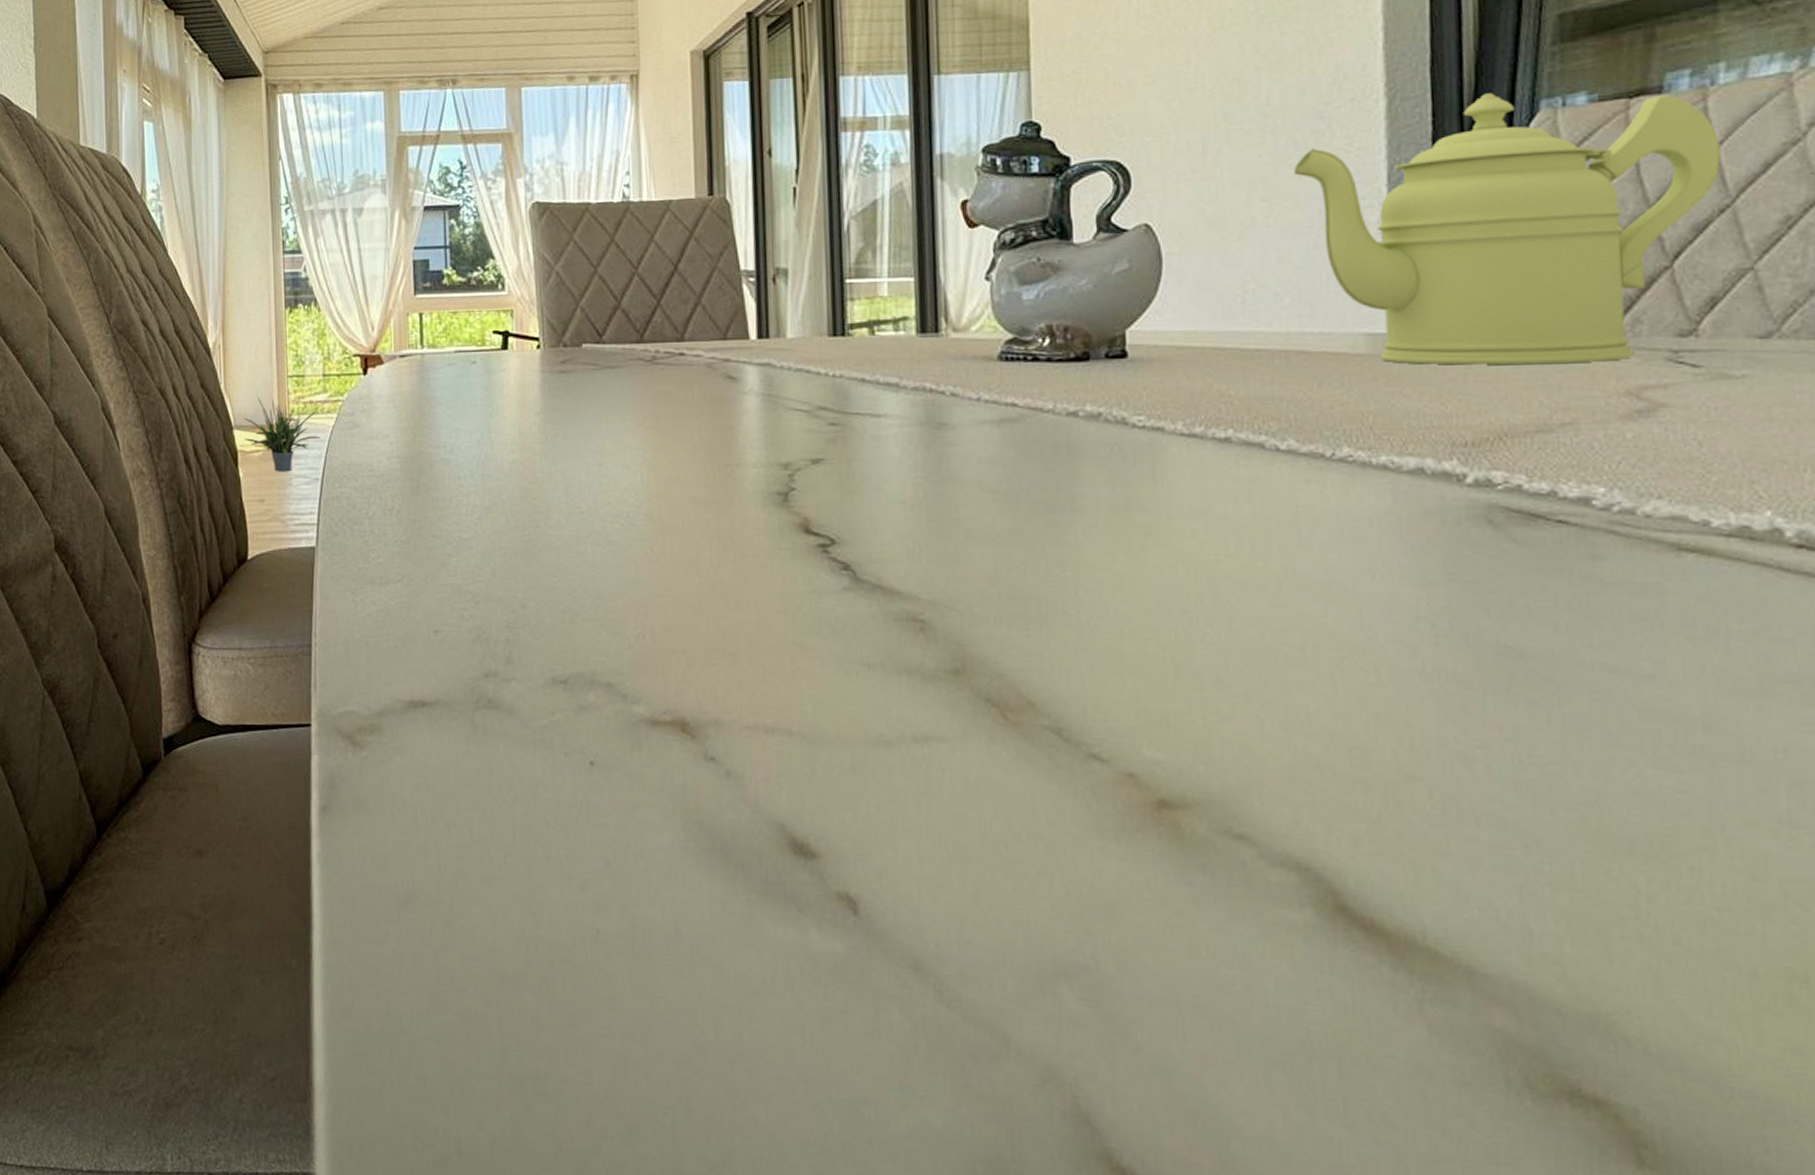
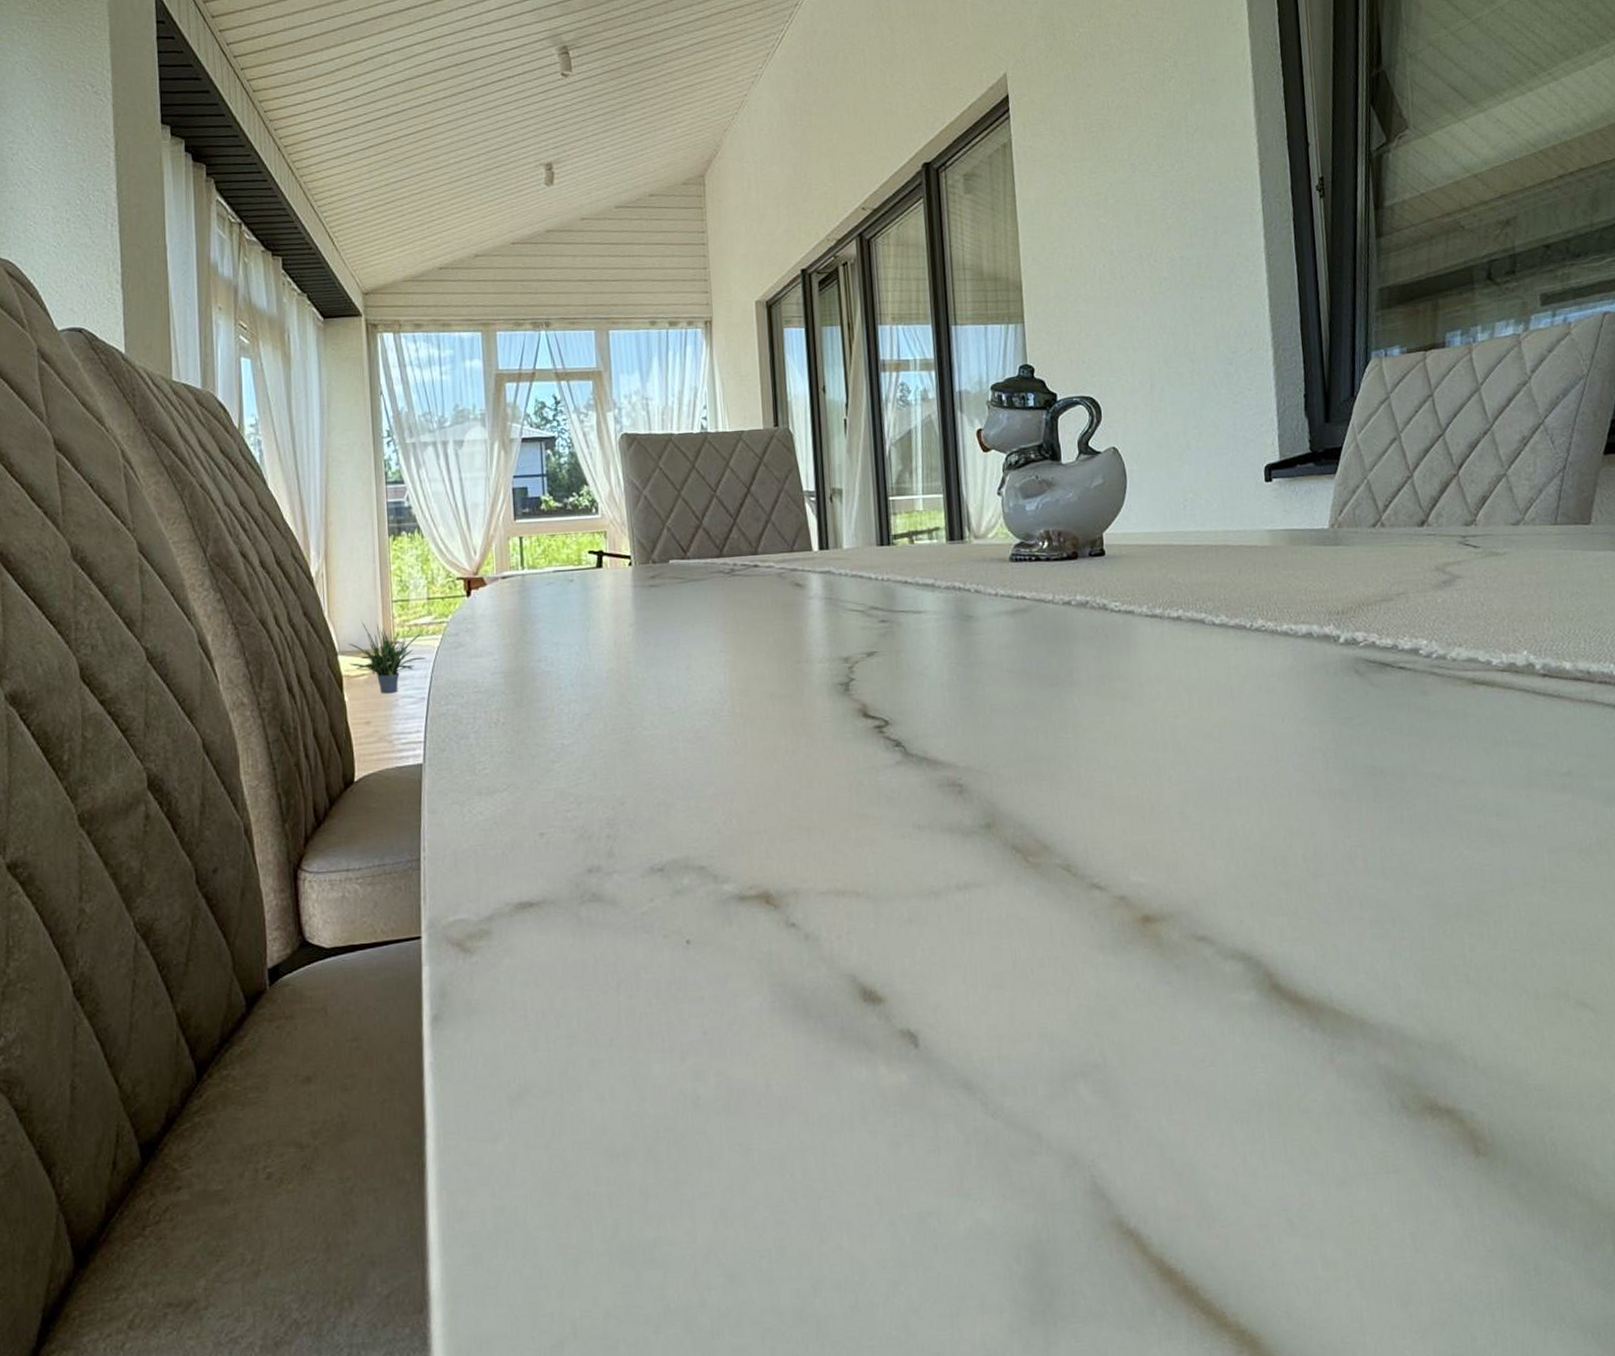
coffeepot: present [1293,93,1721,365] -> none [1214,346,1483,553]

